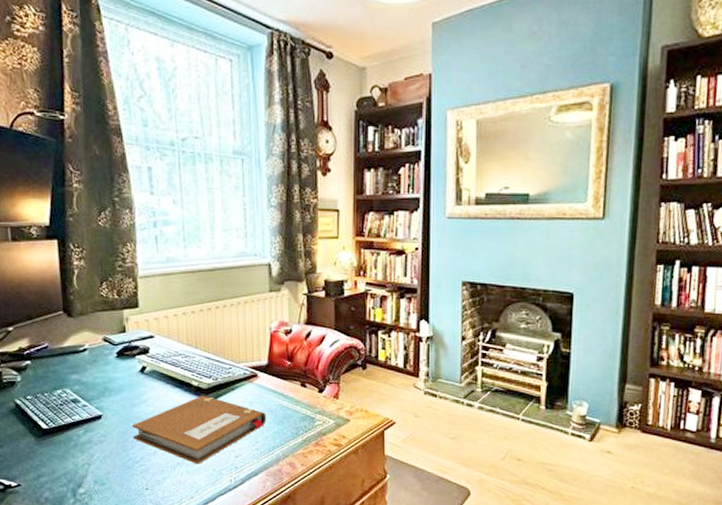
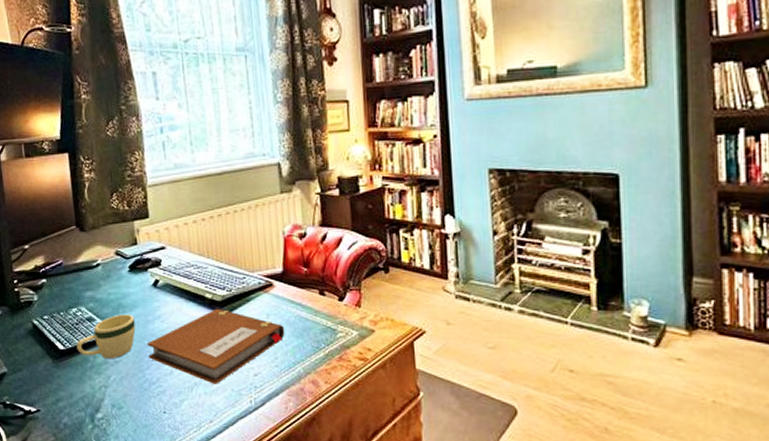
mug: none [60,397,121,439] -> present [76,314,136,360]

